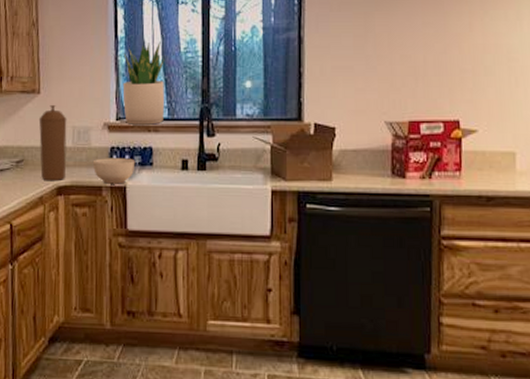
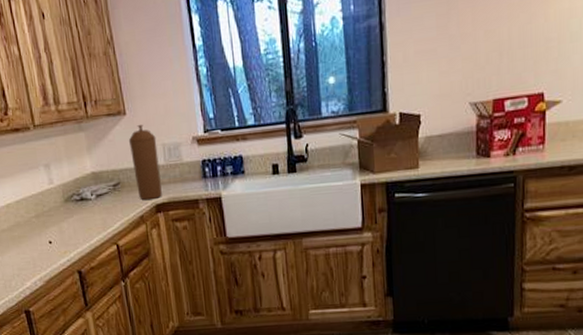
bowl: present [92,158,136,184] -> none [186,169,228,197]
planter: present [122,41,165,125] -> none [203,45,251,136]

